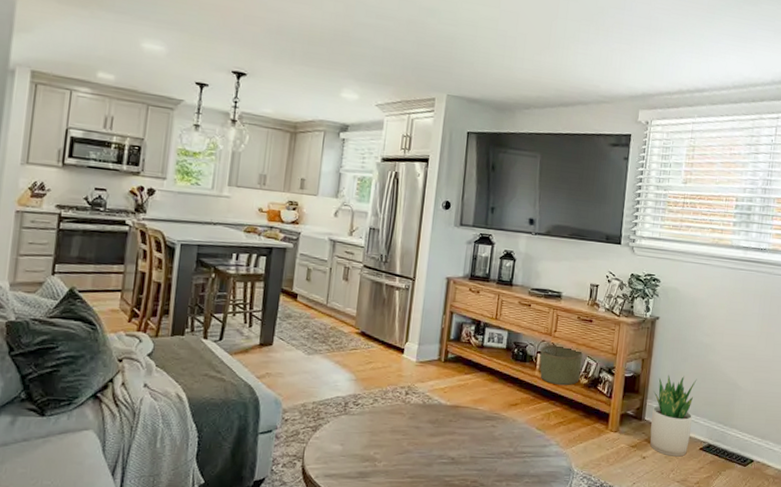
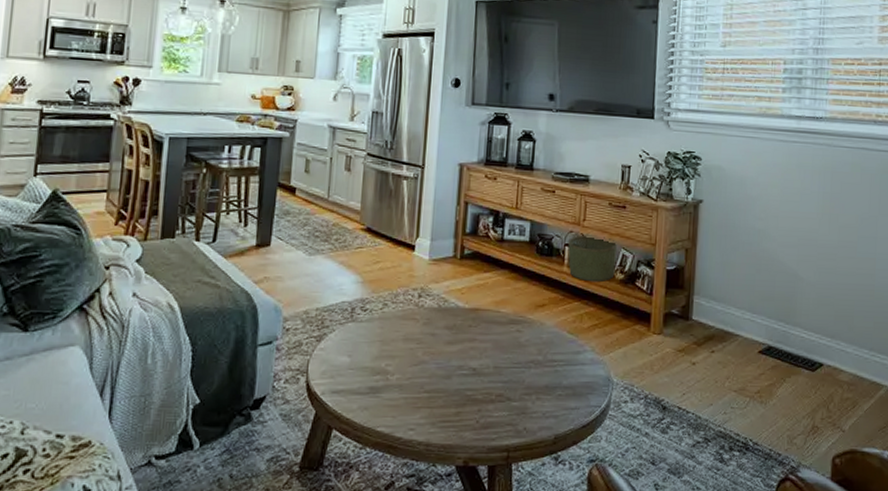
planter: present [650,374,697,457] -> none [699,265,751,362]

